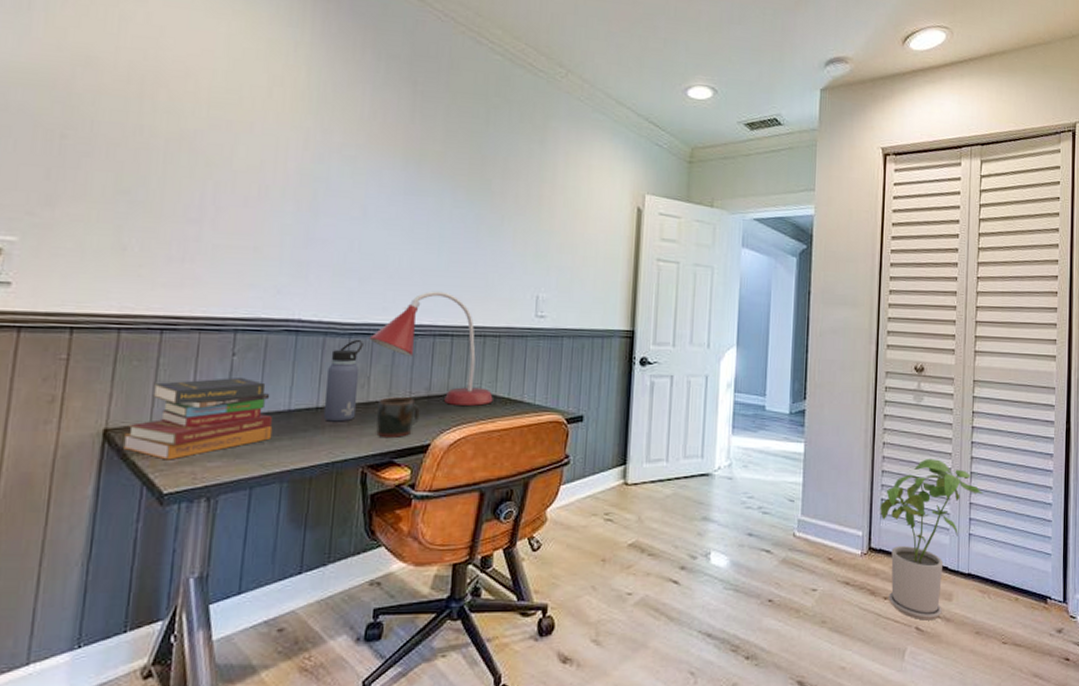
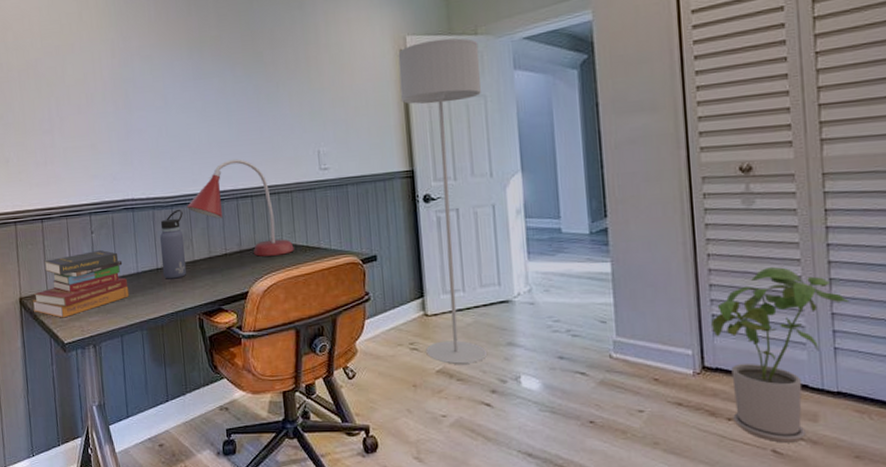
mug: present [375,397,420,437] -> none [201,253,236,289]
floor lamp: none [621,203,713,539] -> present [398,38,488,365]

